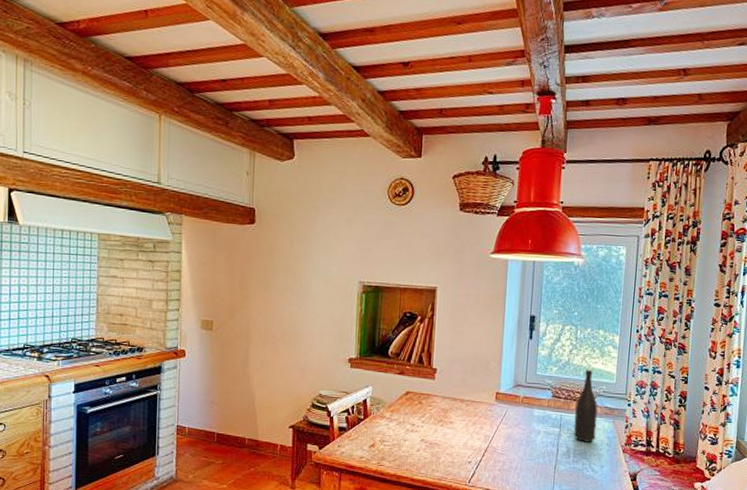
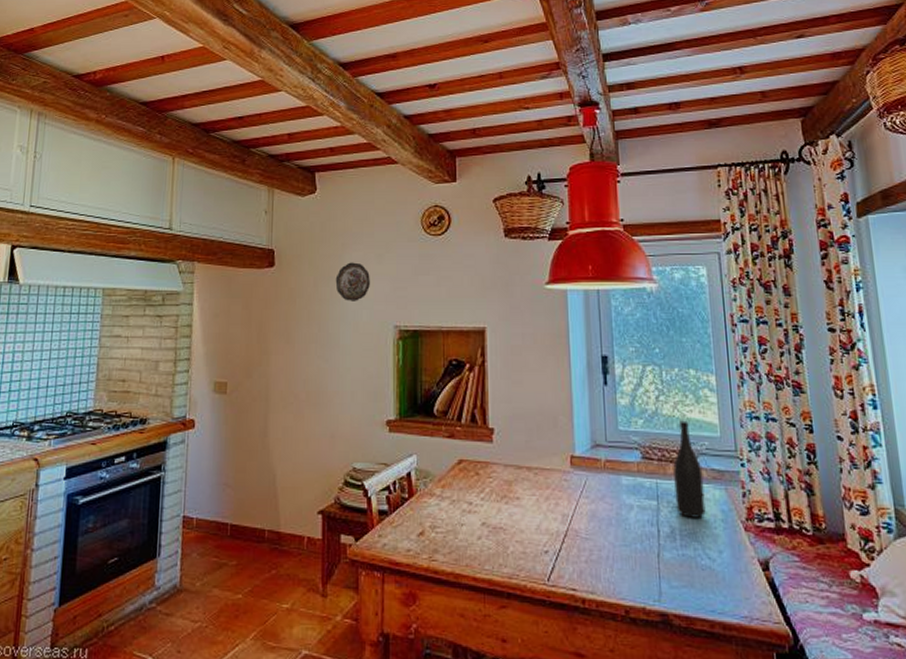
decorative plate: none [309,224,340,259] -> present [335,262,370,301]

